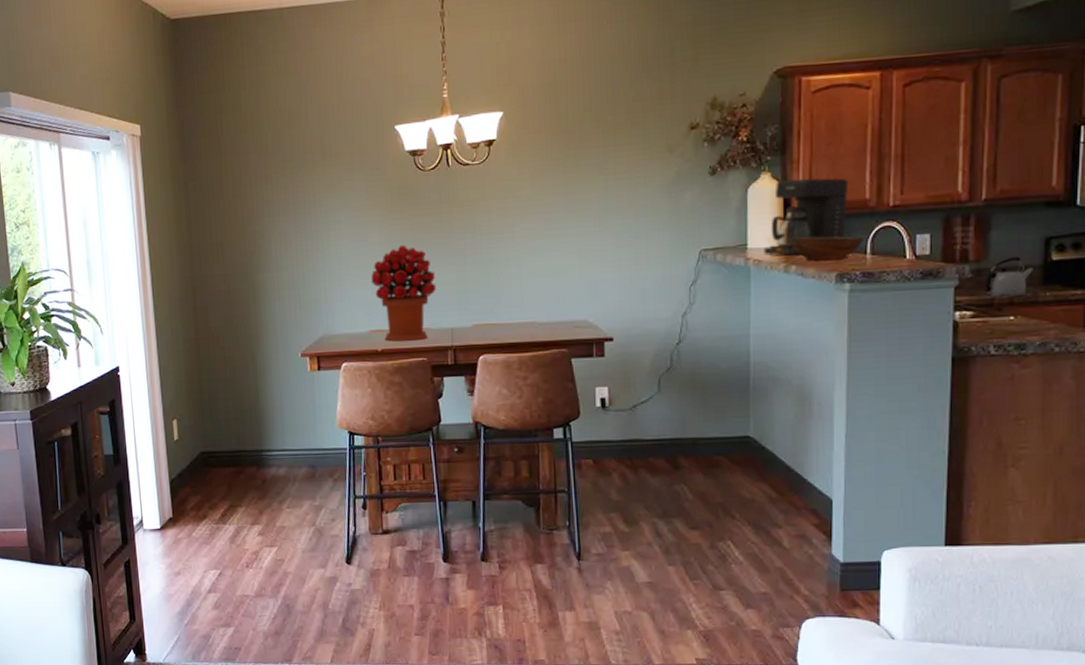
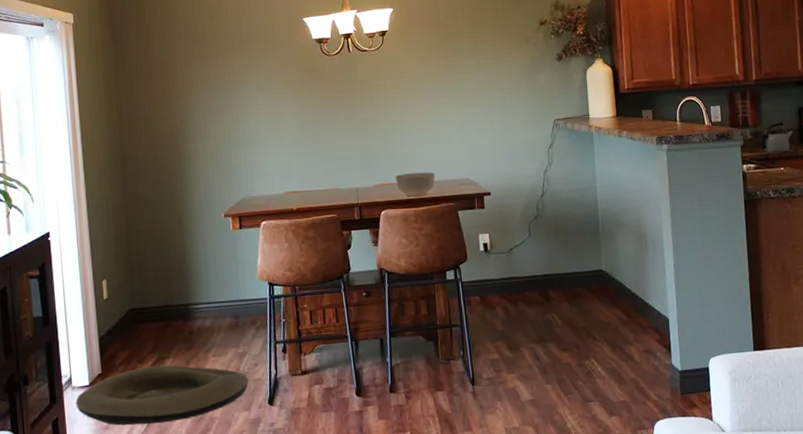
dog bed: none [147,513,325,574] -> present [75,364,248,426]
bouquet: present [371,244,437,342] -> none [285,117,343,202]
bowl: none [498,311,546,341] -> present [395,172,436,197]
coffee maker: present [763,178,849,256] -> none [602,63,660,124]
bowl: present [789,236,865,262] -> none [619,108,675,128]

